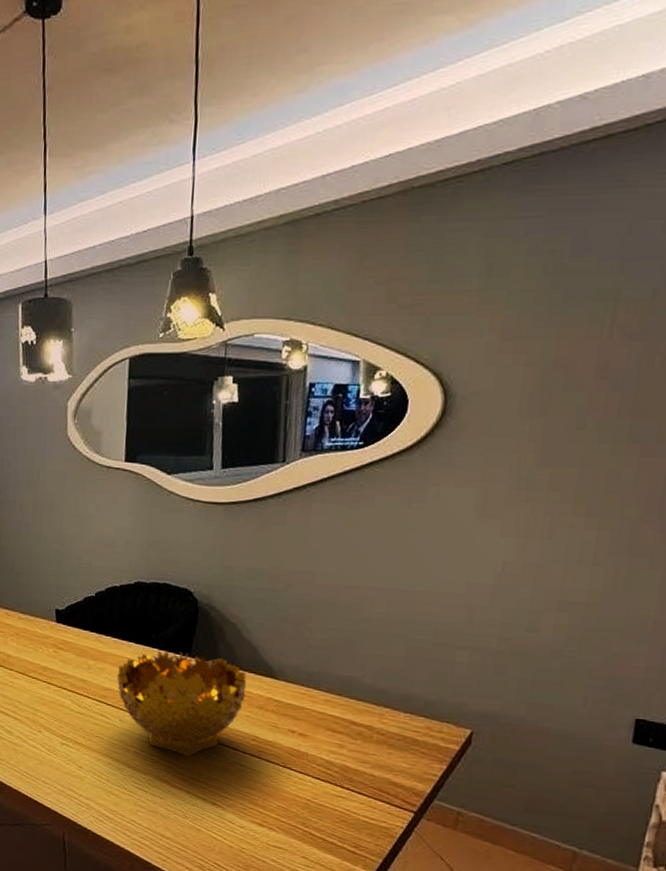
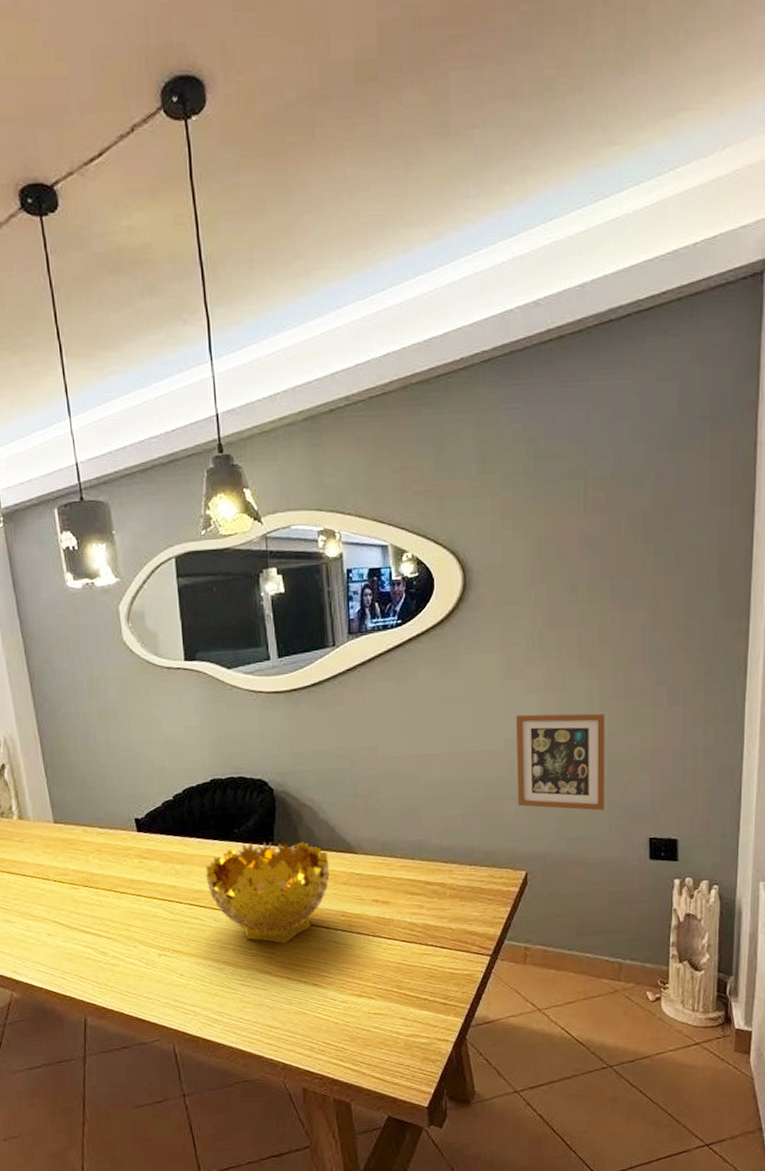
picture frame: none [472,558,600,678] -> present [515,713,605,811]

